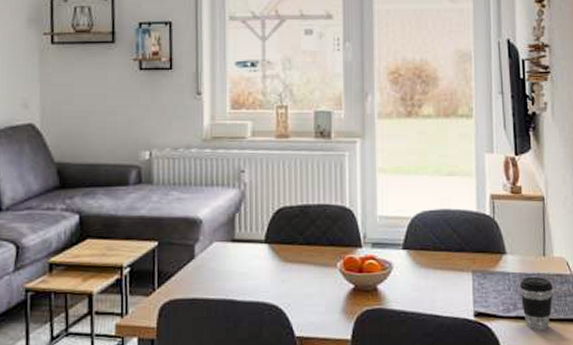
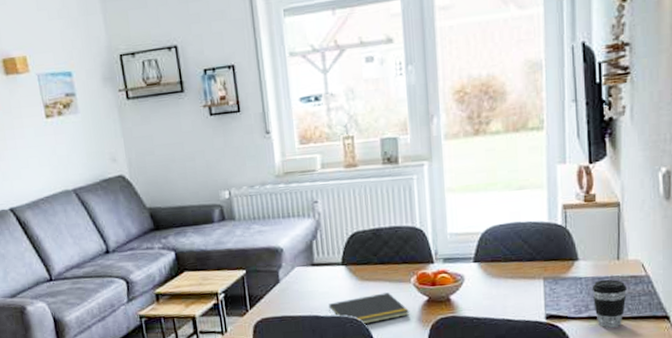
notepad: none [245,277,334,314] -> present [328,292,410,325]

